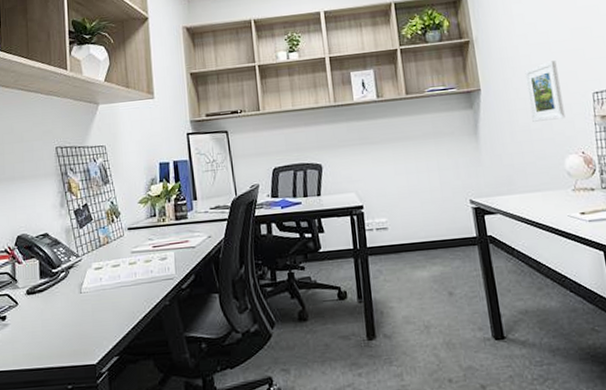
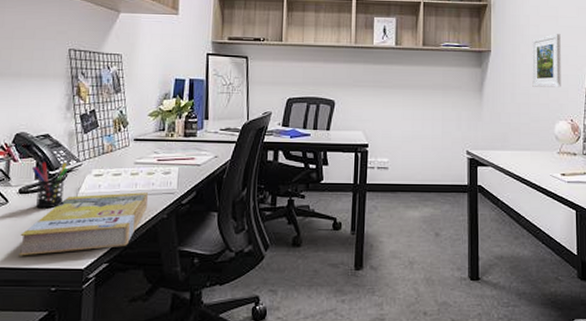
book: none [33,281,150,357] -> present [19,192,149,256]
pen holder: none [35,259,69,308] -> present [31,162,68,209]

